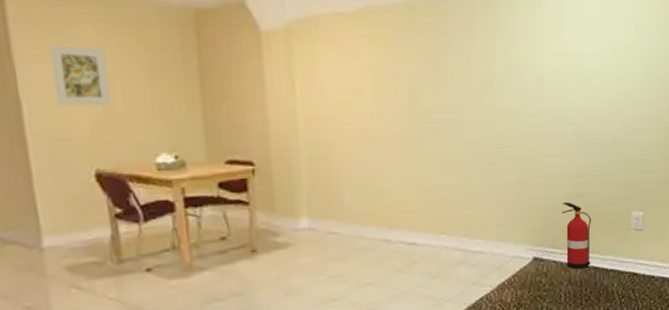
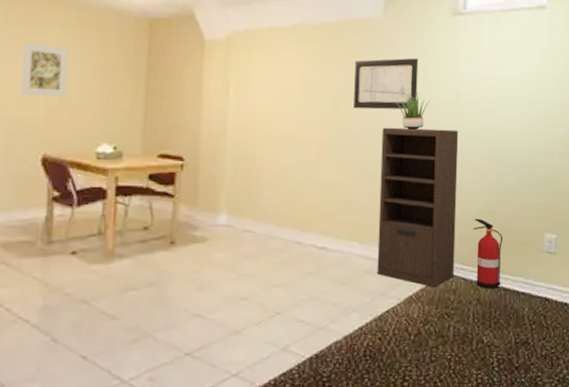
wall art: none [430,39,499,98] -> present [354,58,419,110]
shelving unit: none [464,113,545,272] -> present [377,127,459,287]
potted plant: none [474,76,514,116] -> present [393,92,432,130]

